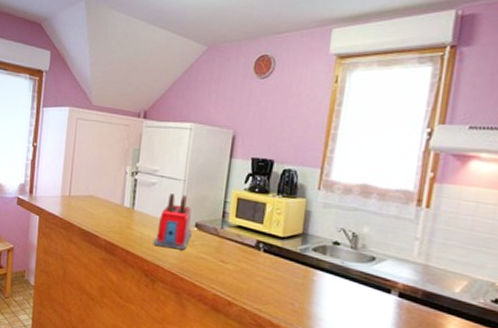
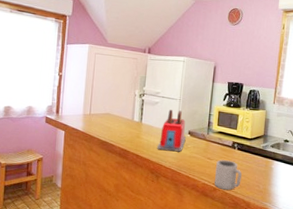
cup: none [230,264,269,307] -> present [215,160,242,191]

